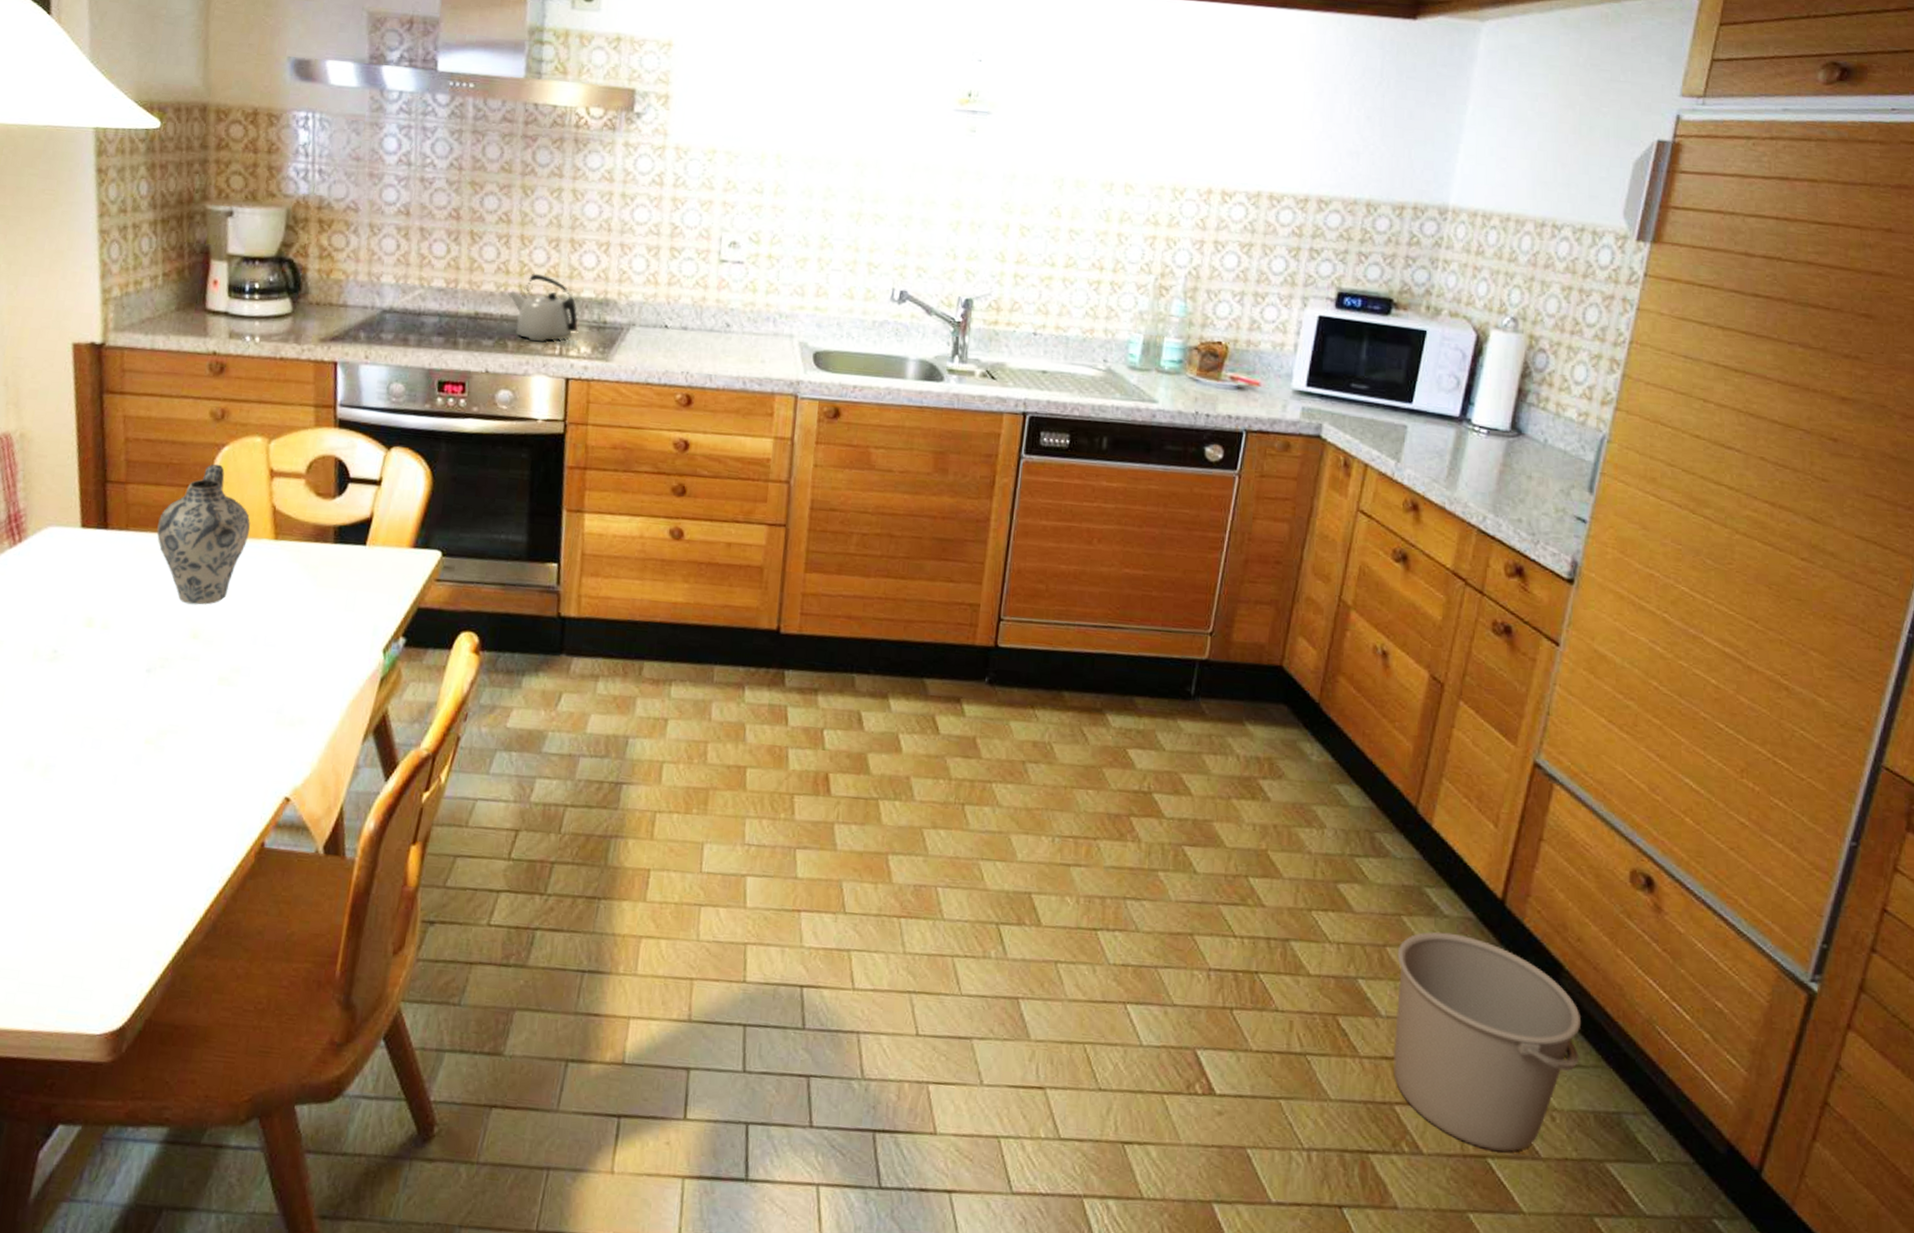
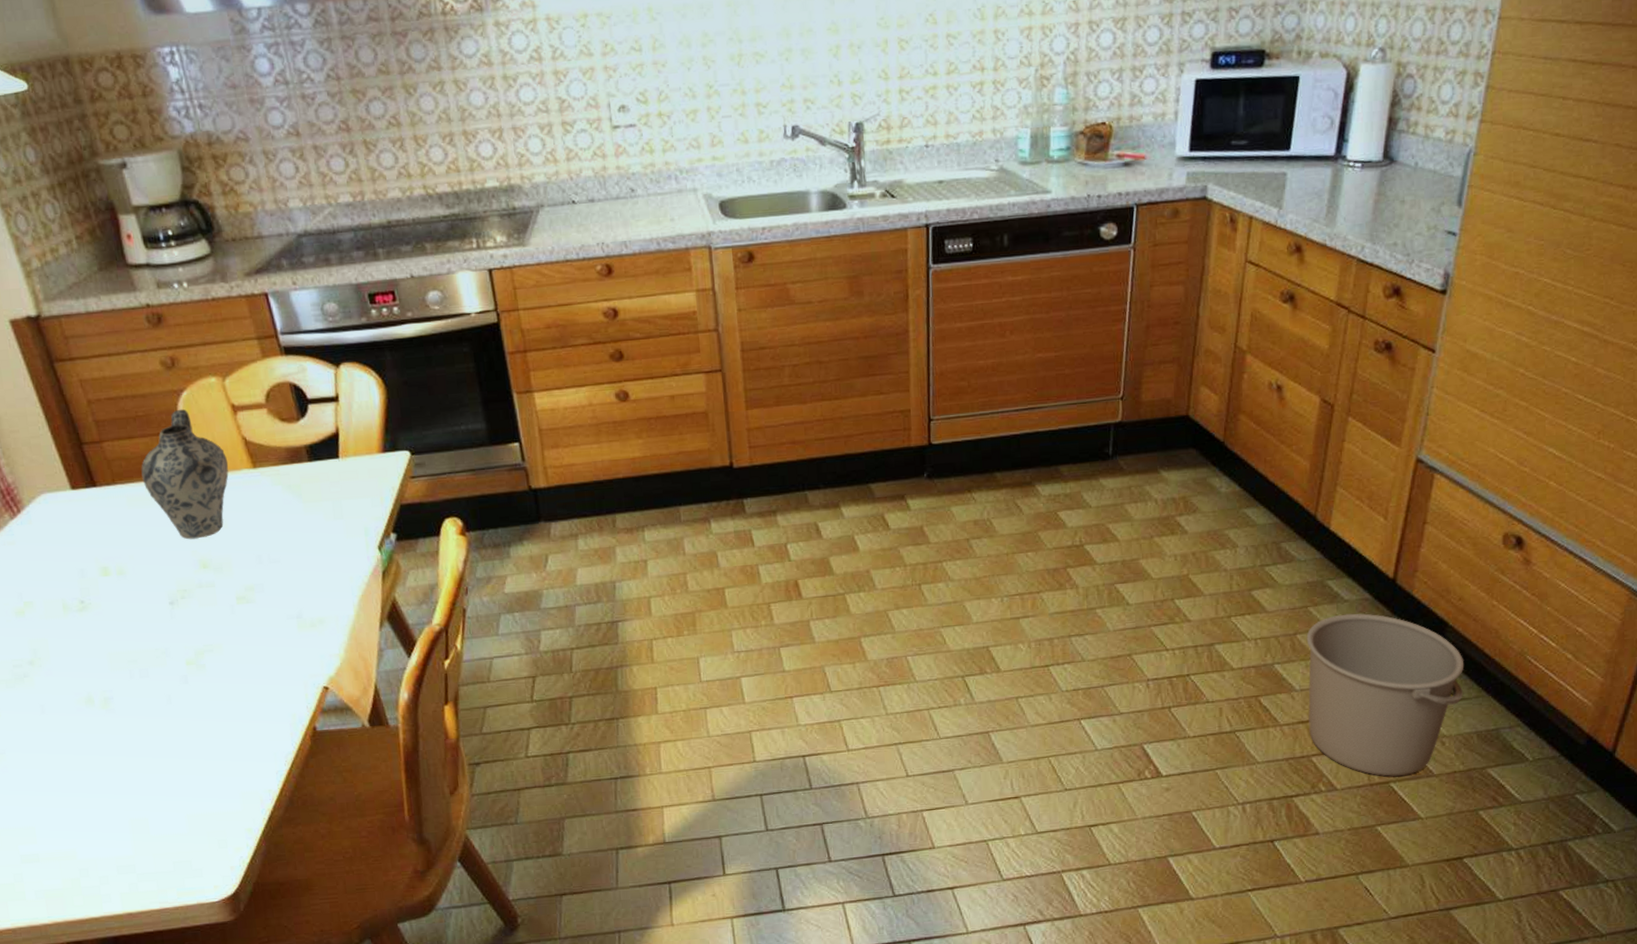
kettle: present [508,273,578,342] -> none [414,172,489,240]

